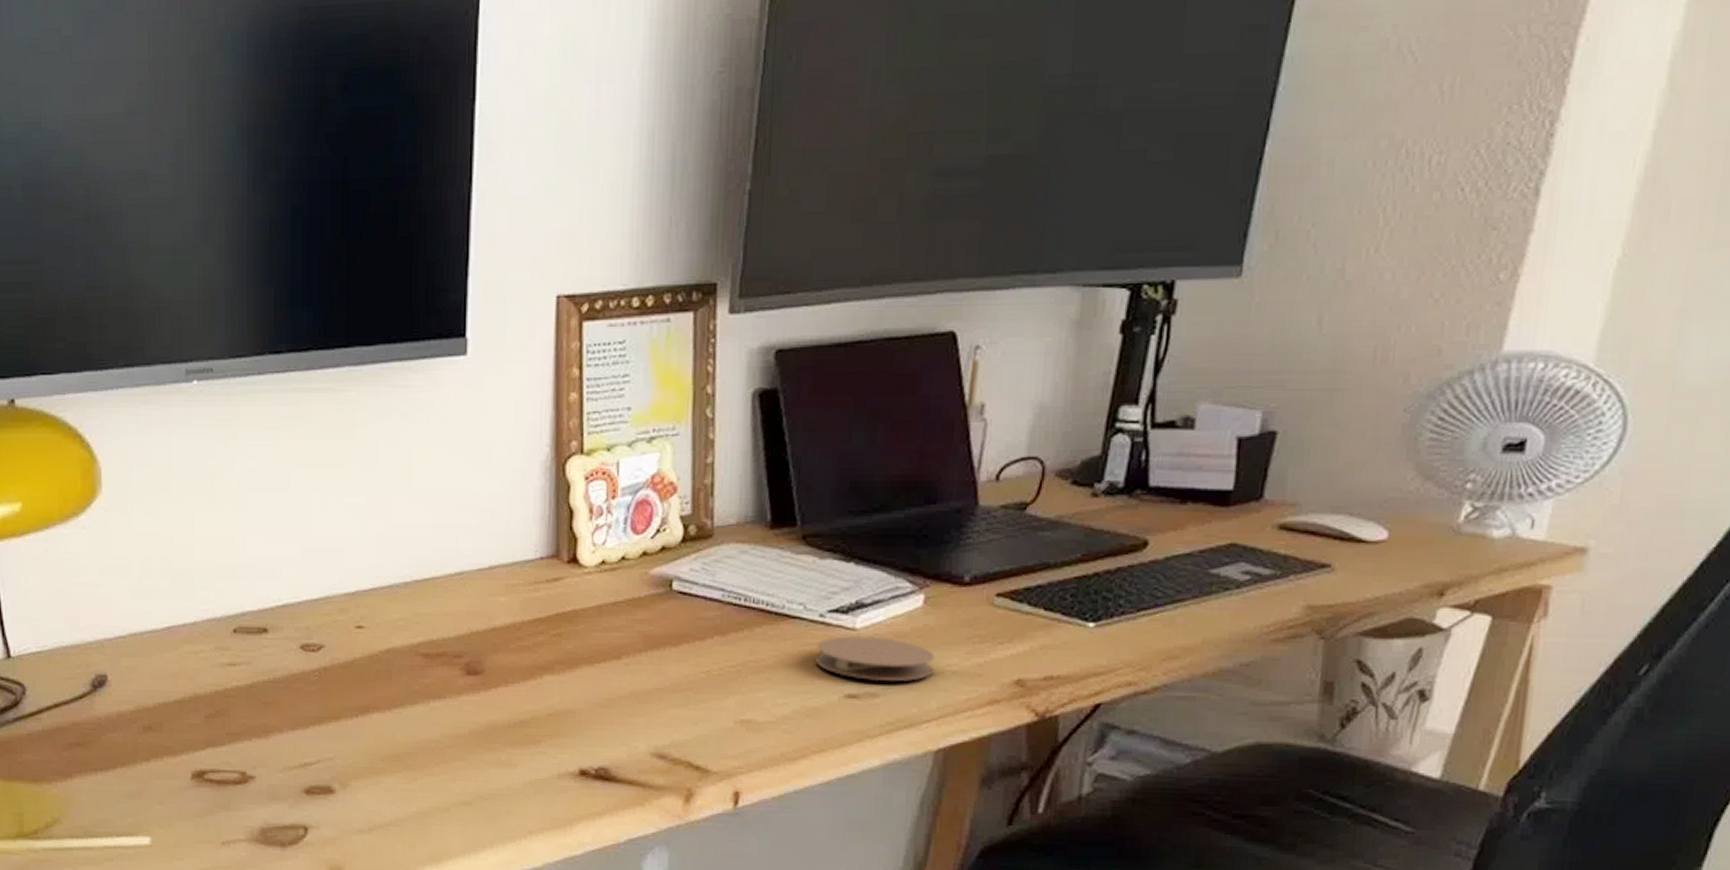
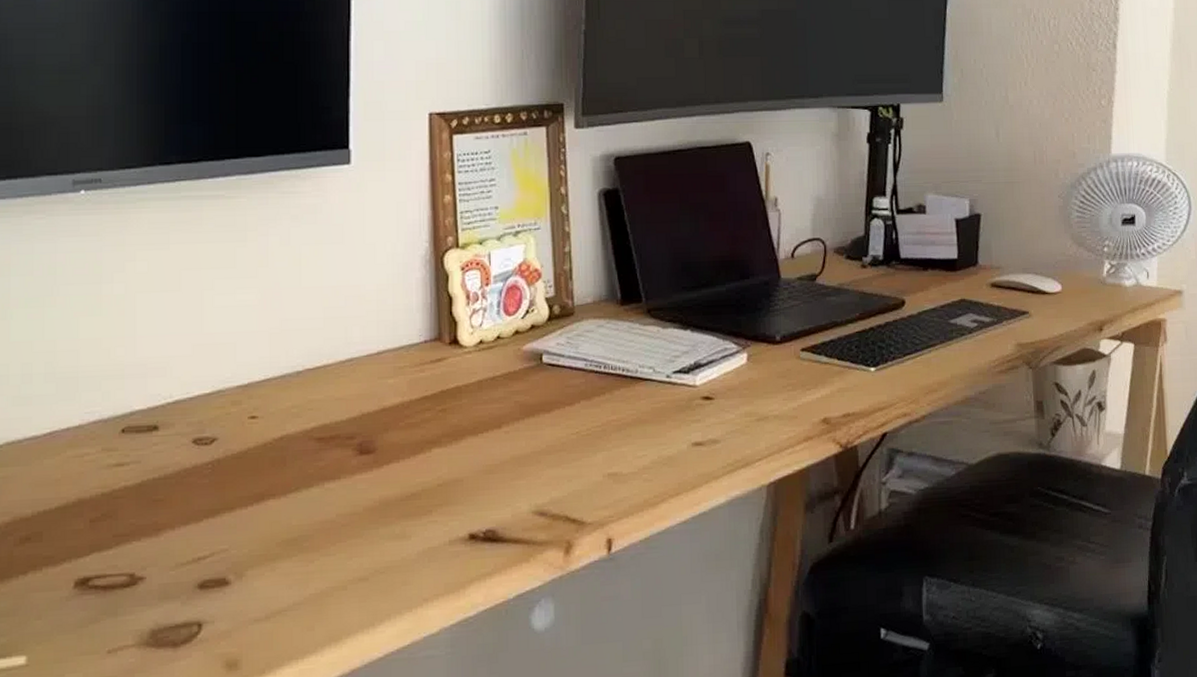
coaster: present [815,636,935,682] -> none [666,391,760,430]

